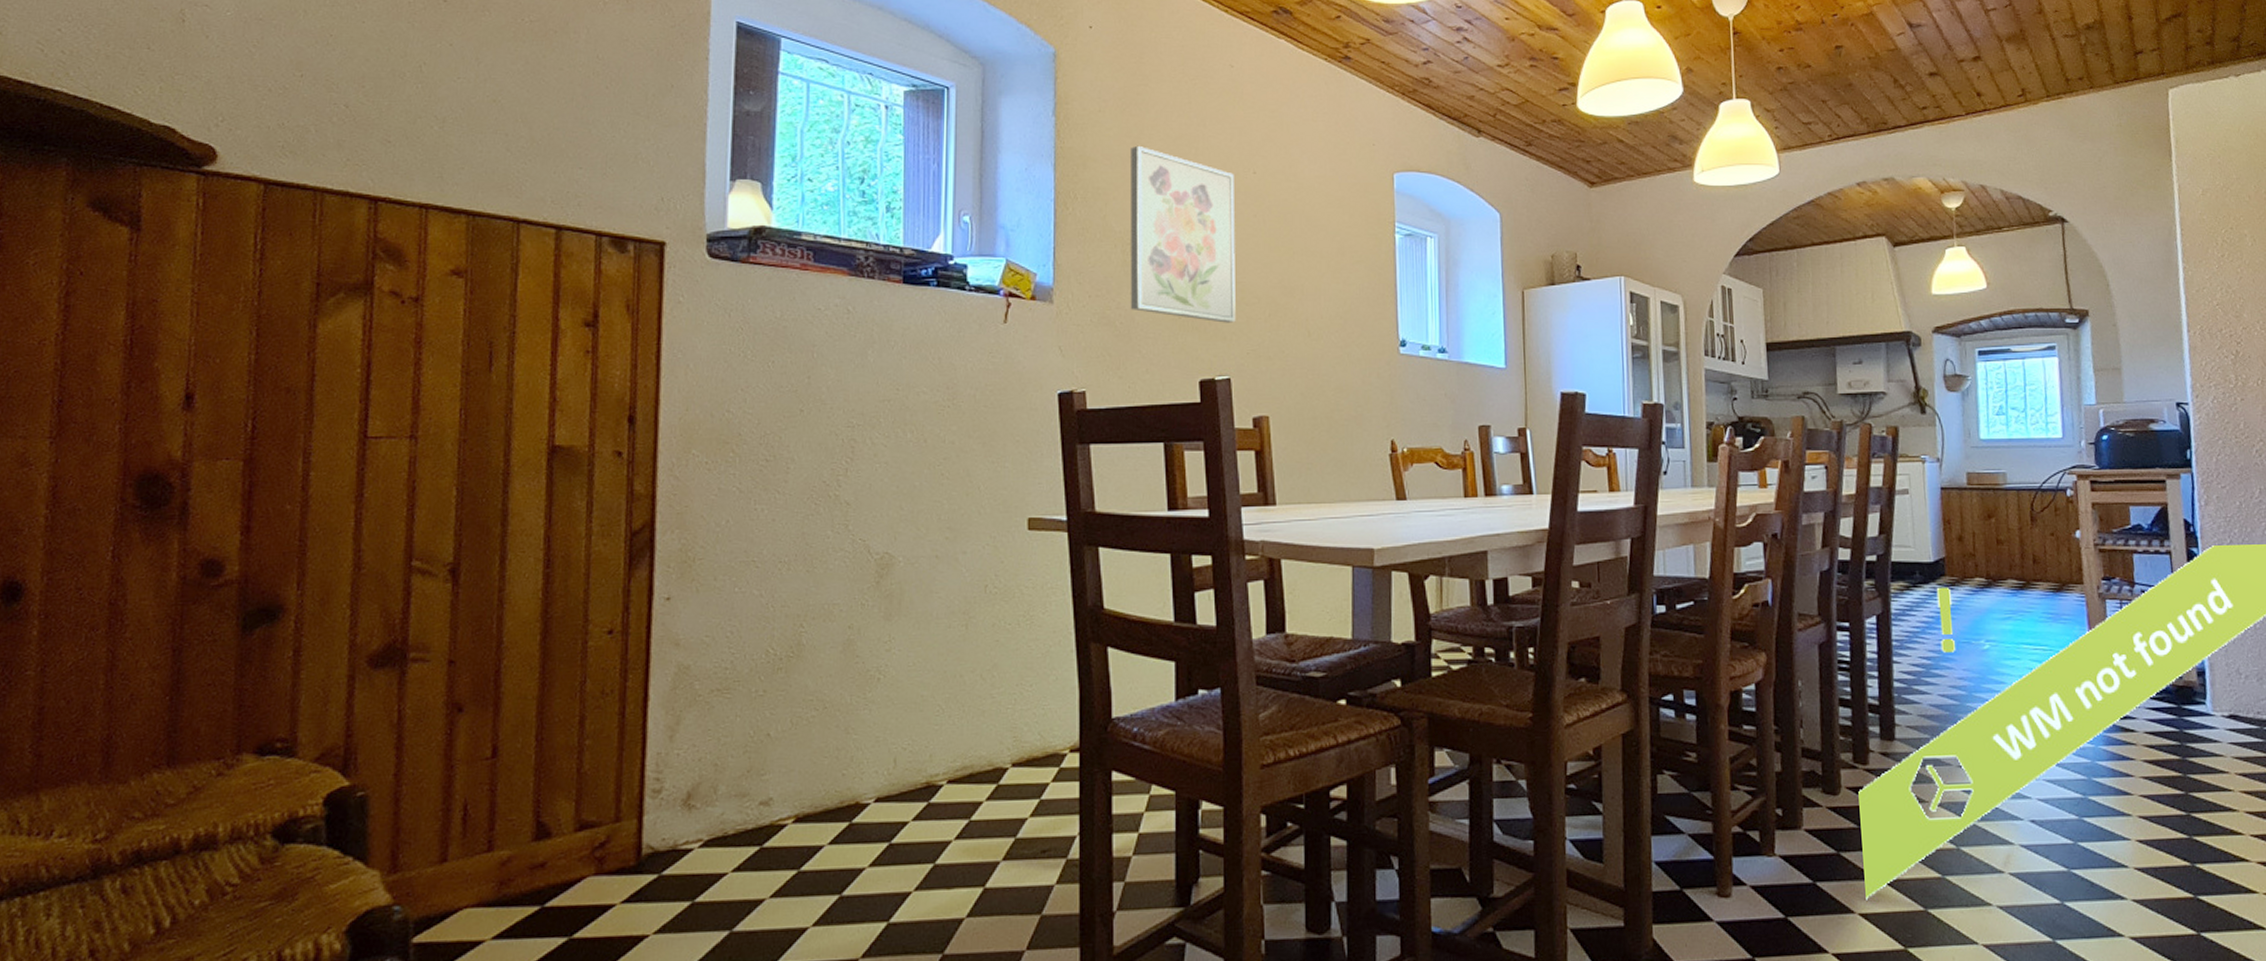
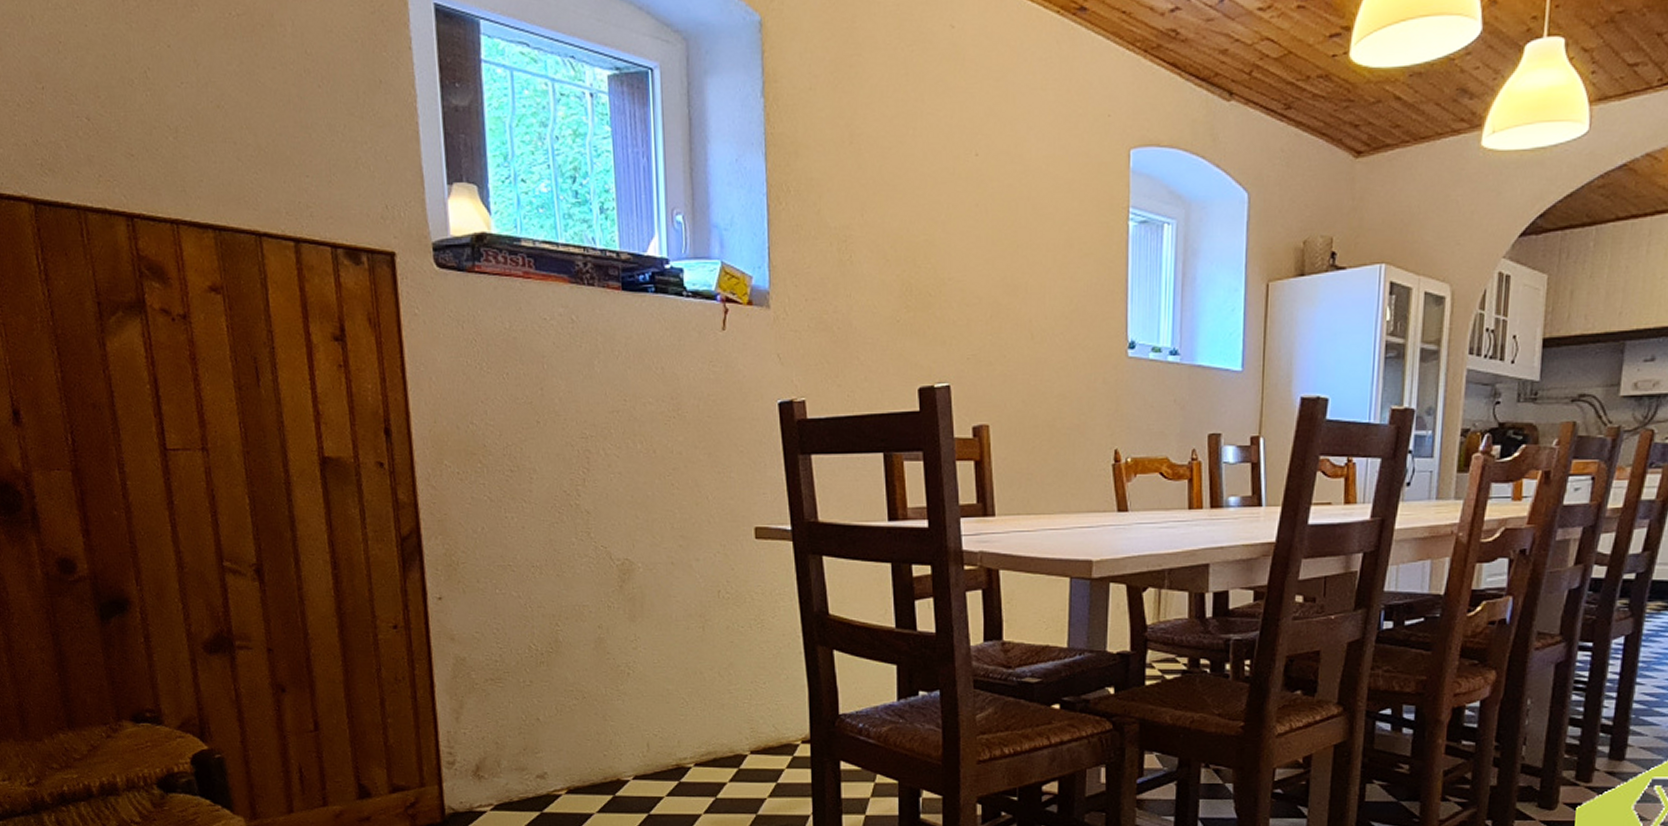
wall art: present [1131,145,1236,323] -> none [844,127,956,326]

